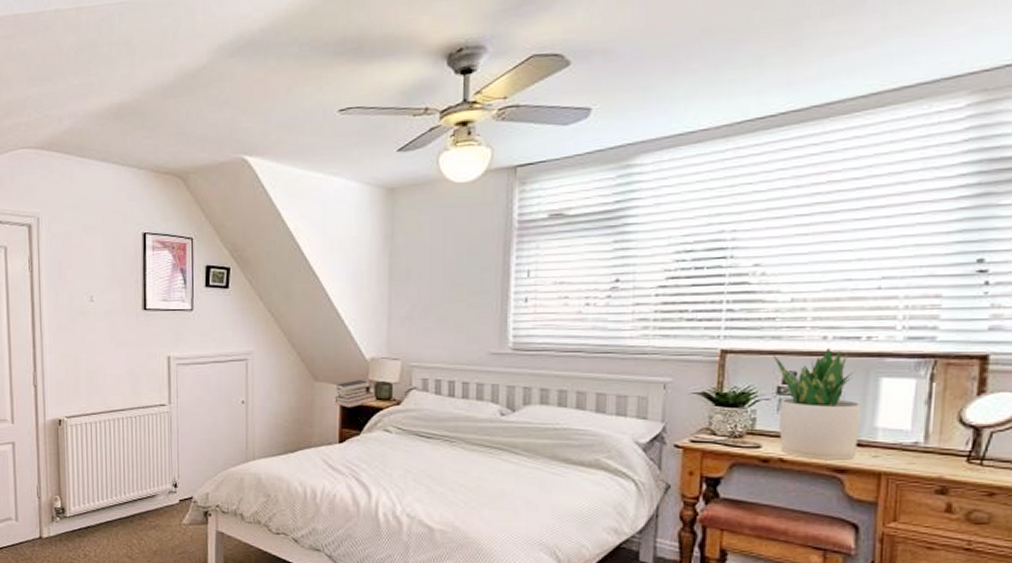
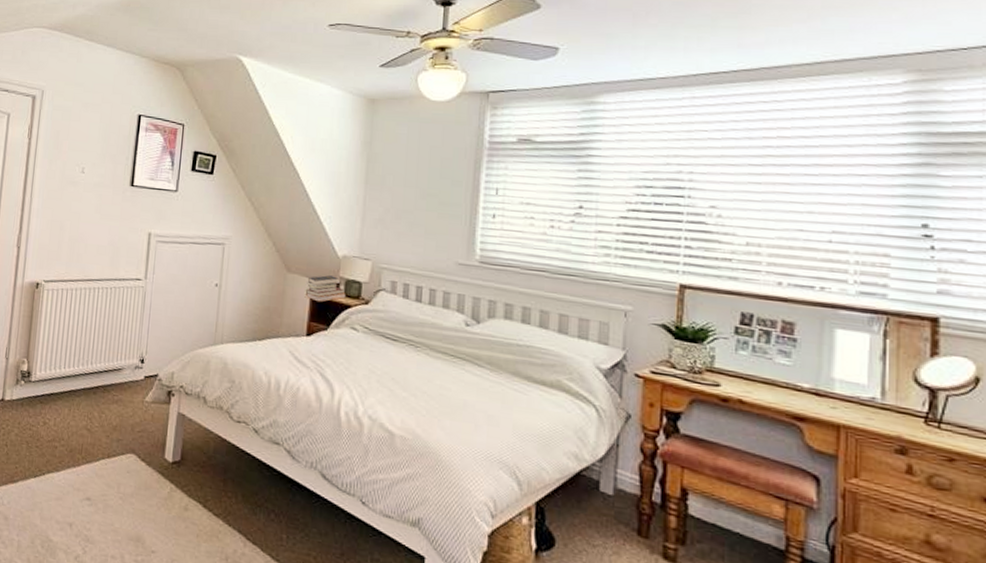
planter: present [772,348,861,460] -> none [729,294,818,409]

